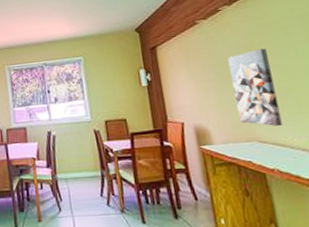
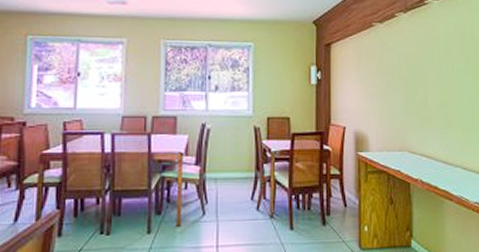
wall art: present [228,48,283,126] -> none [395,61,431,138]

